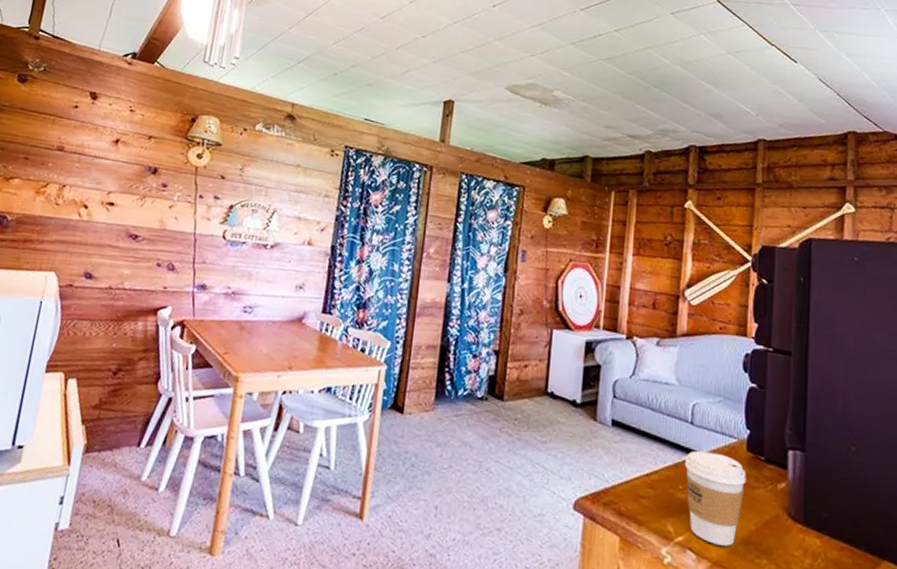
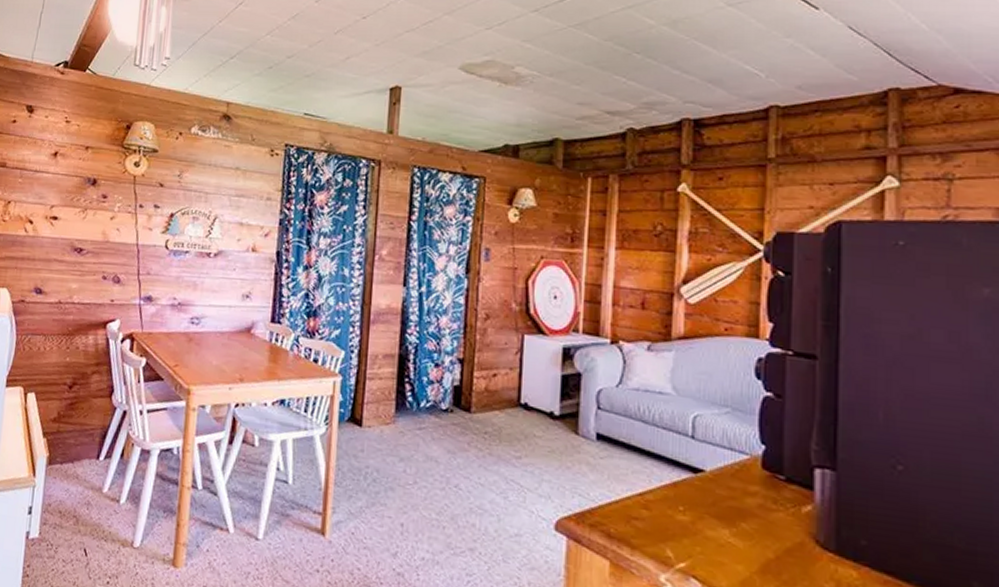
coffee cup: present [684,450,747,546] -> none [684,467,762,575]

